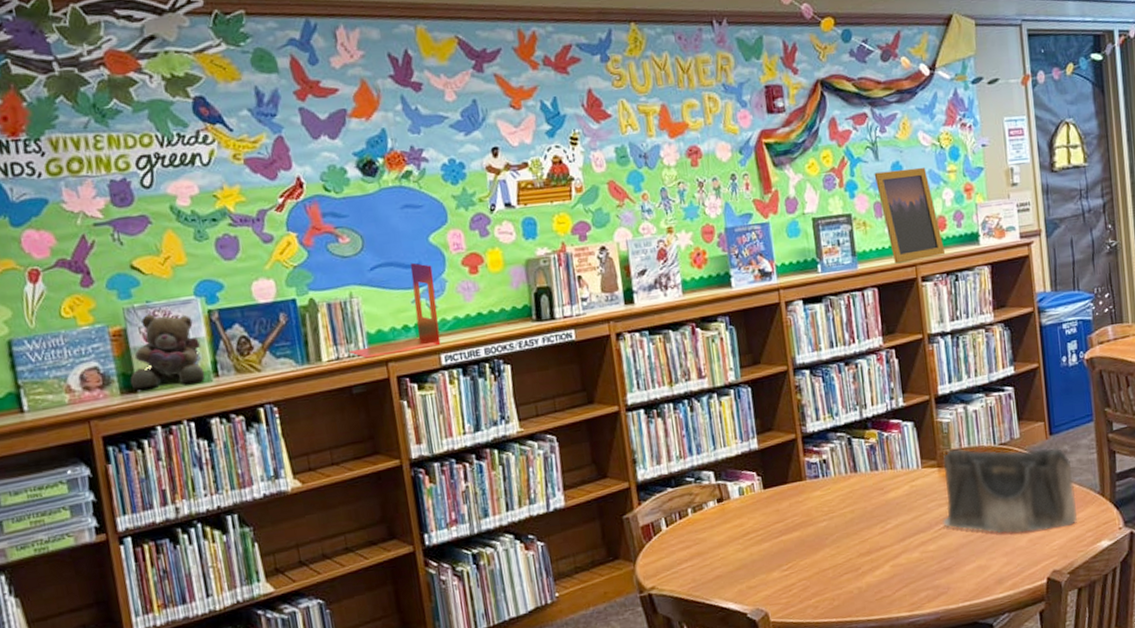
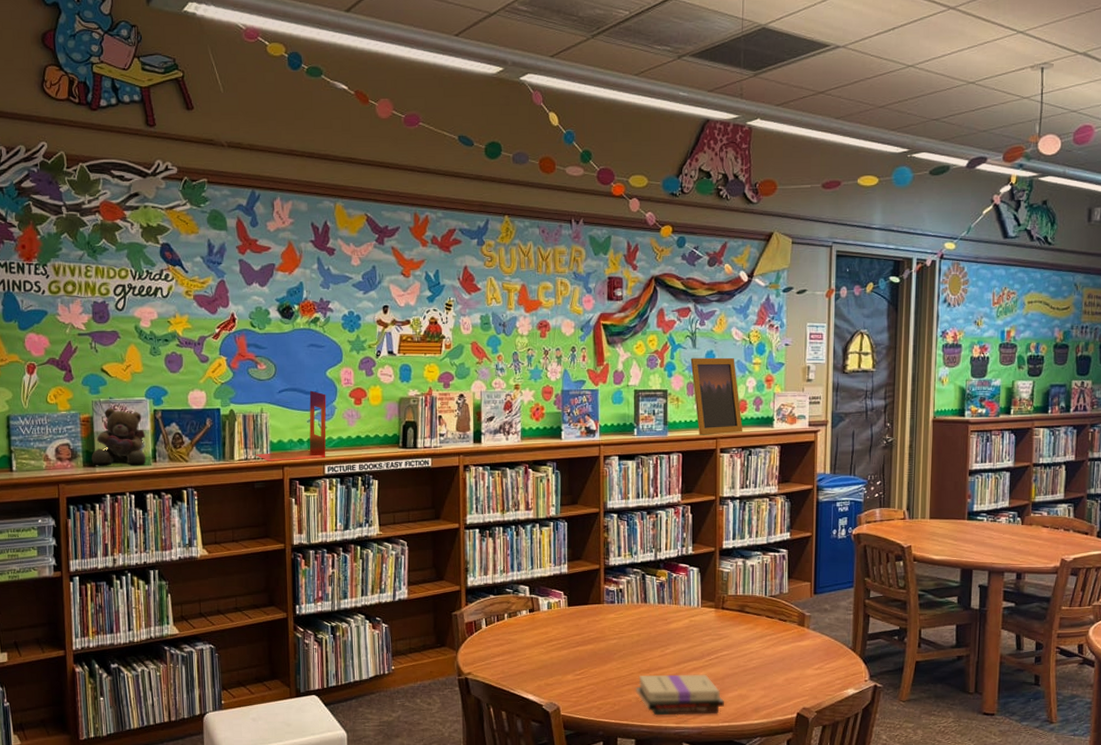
books: none [855,547,962,605] -> present [635,674,724,715]
saddlebag: present [942,448,1077,533] -> none [714,594,830,673]

